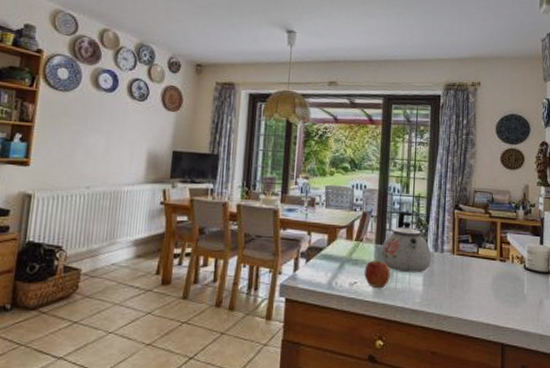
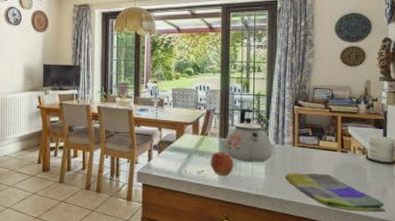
dish towel: none [444,284,542,327] -> present [285,173,385,213]

